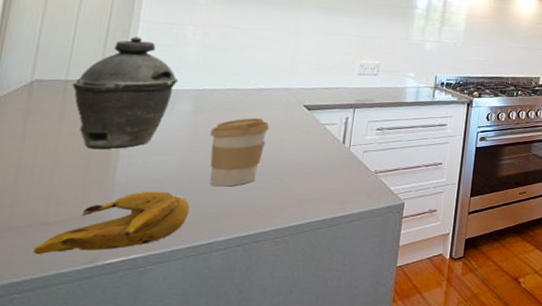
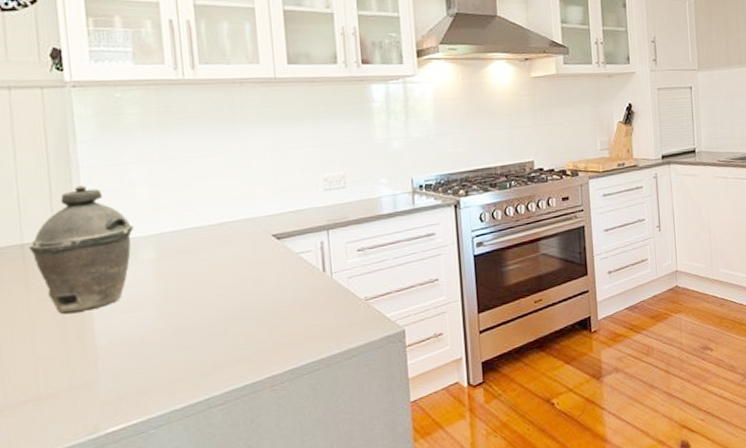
banana: present [33,191,190,254] -> none [35,350,178,431]
coffee cup: present [209,118,269,187] -> none [179,256,240,338]

